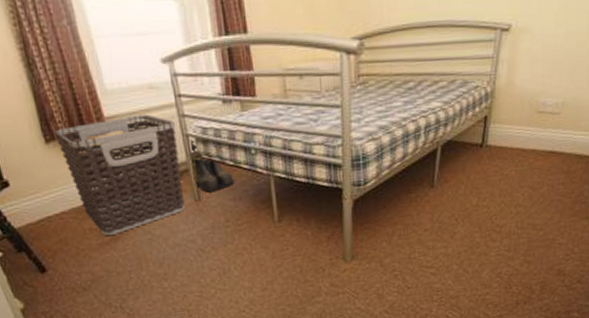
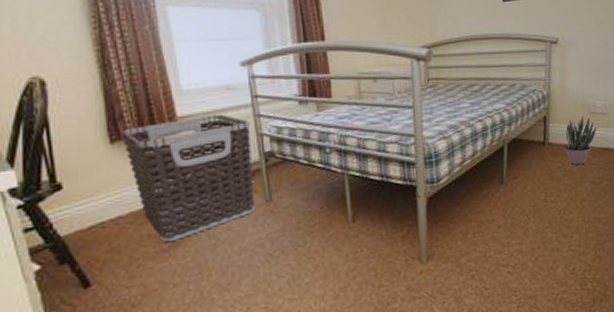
boots: present [188,140,236,193] -> none [262,139,310,193]
potted plant: none [504,115,544,170] -> present [564,115,597,166]

